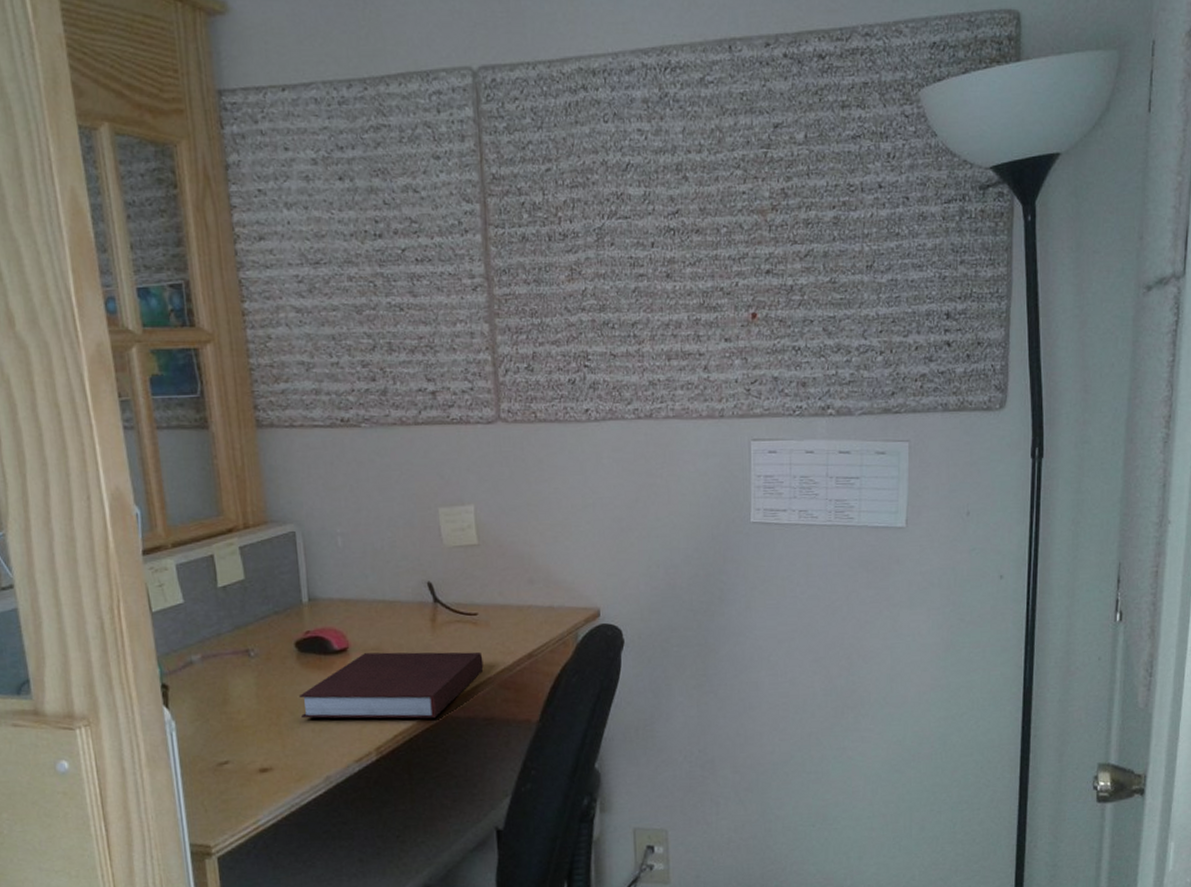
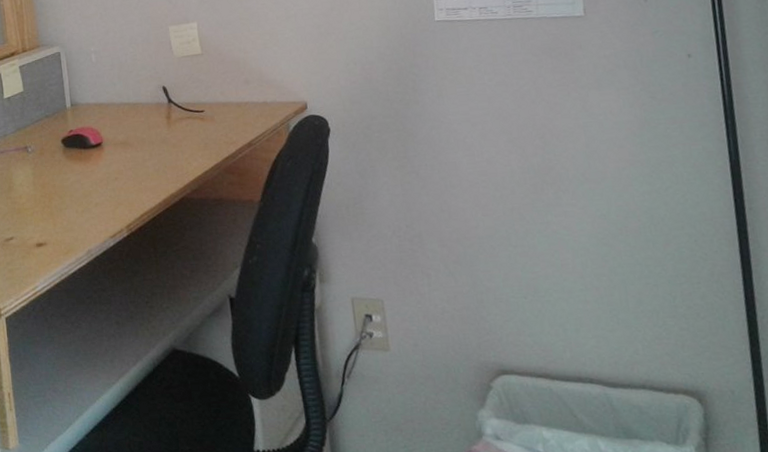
notebook: present [298,652,484,719] -> none [65,142,211,202]

